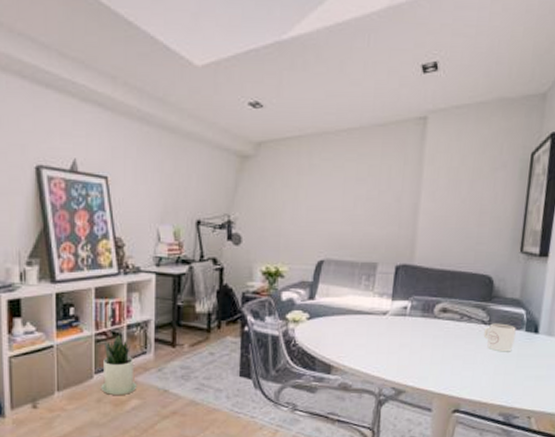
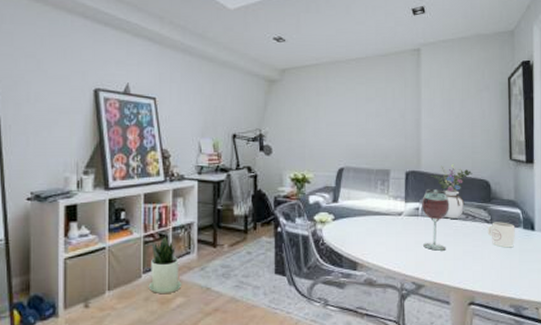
wineglass: none [408,285,444,354] -> present [422,188,449,251]
bouquet: none [424,256,474,319] -> present [430,163,473,219]

